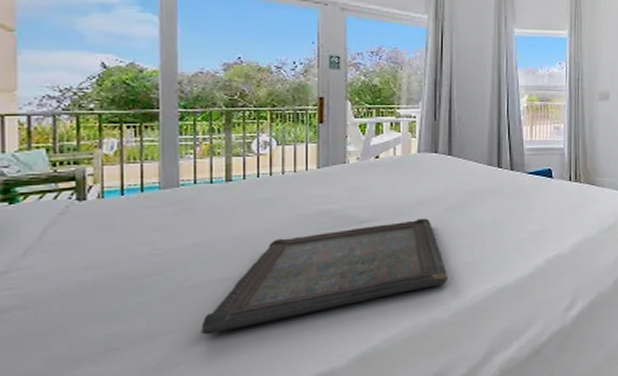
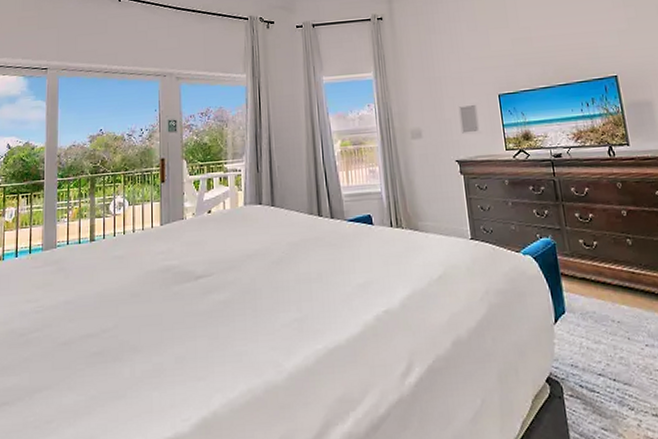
serving tray: present [201,218,449,335] -> none [69,272,280,392]

